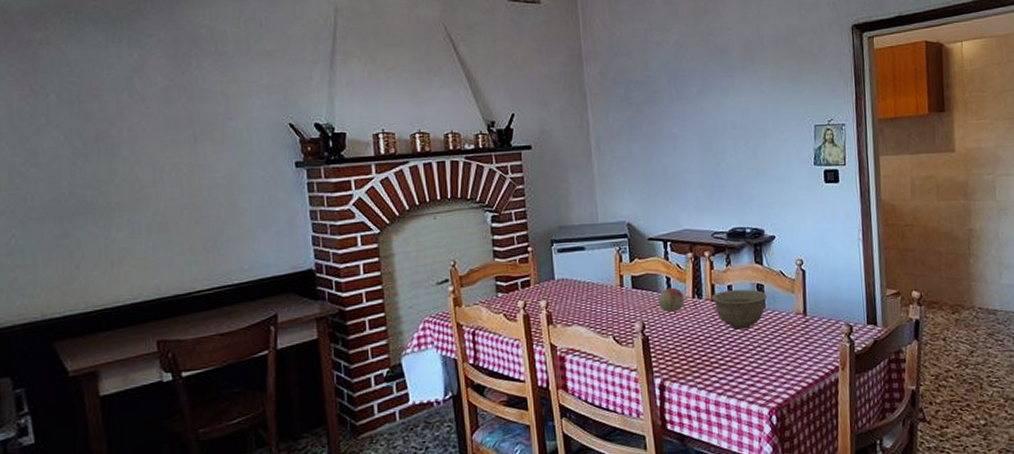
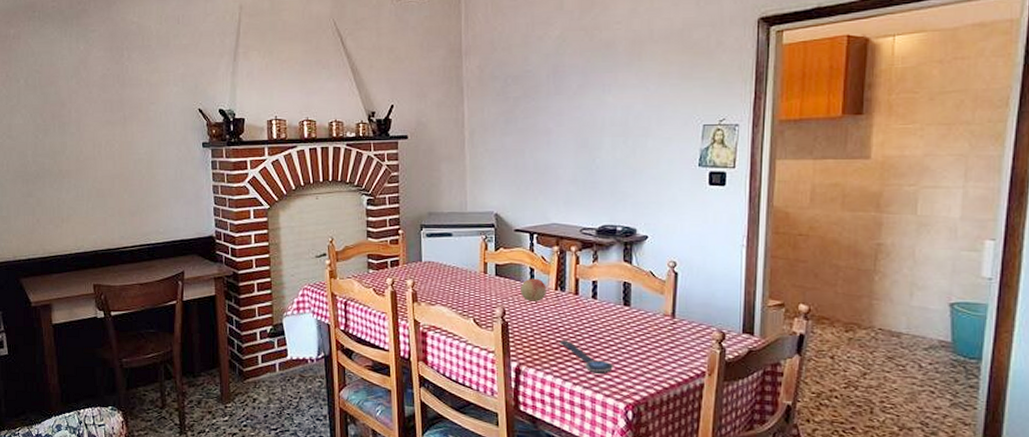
spoon: none [701,348,755,382] -> present [559,339,614,375]
bowl: present [712,289,768,330] -> none [575,286,634,325]

